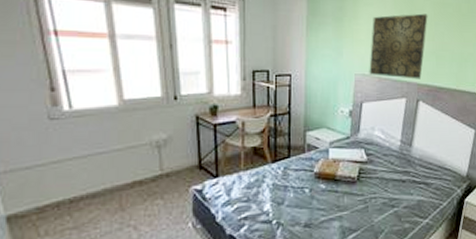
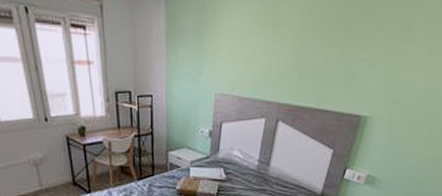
wall art: present [369,13,428,79] -> none [229,26,292,99]

